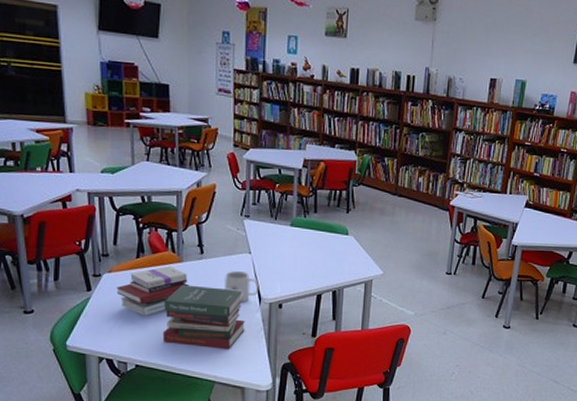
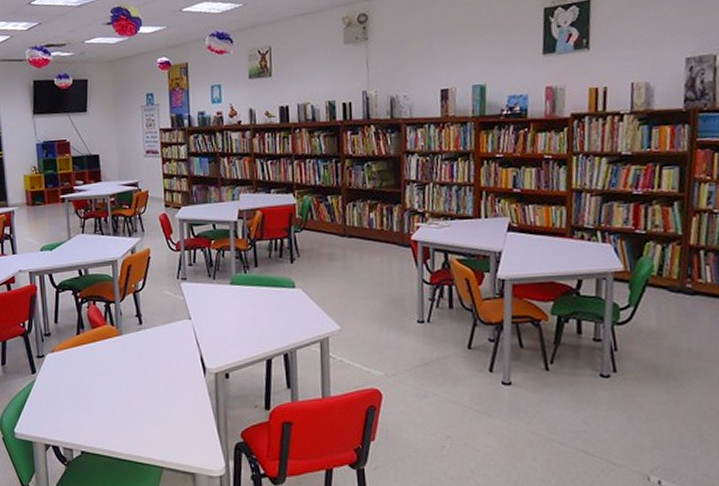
books: present [116,265,189,316] -> none [59,340,130,396]
books: present [162,284,245,350] -> none [106,359,191,430]
mug: present [224,271,260,303] -> none [165,340,203,375]

